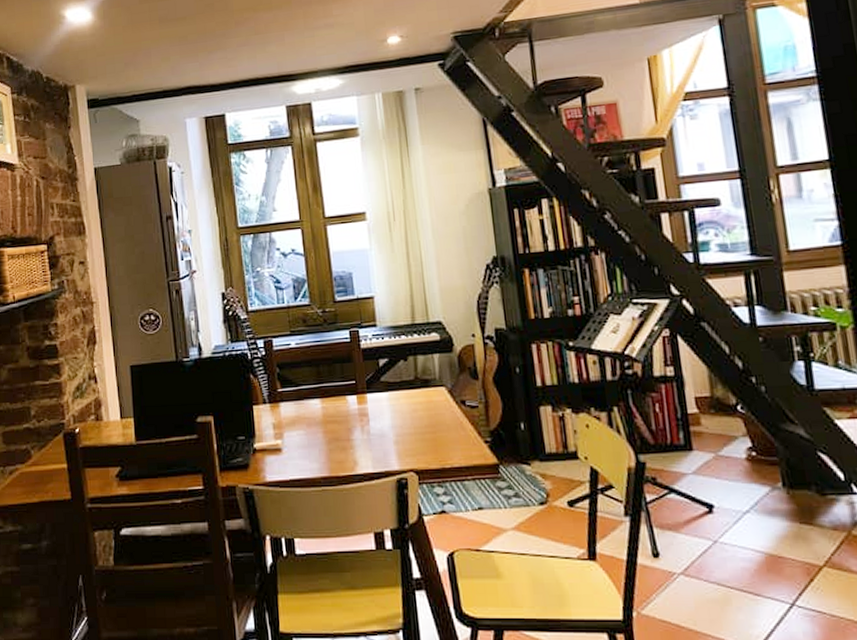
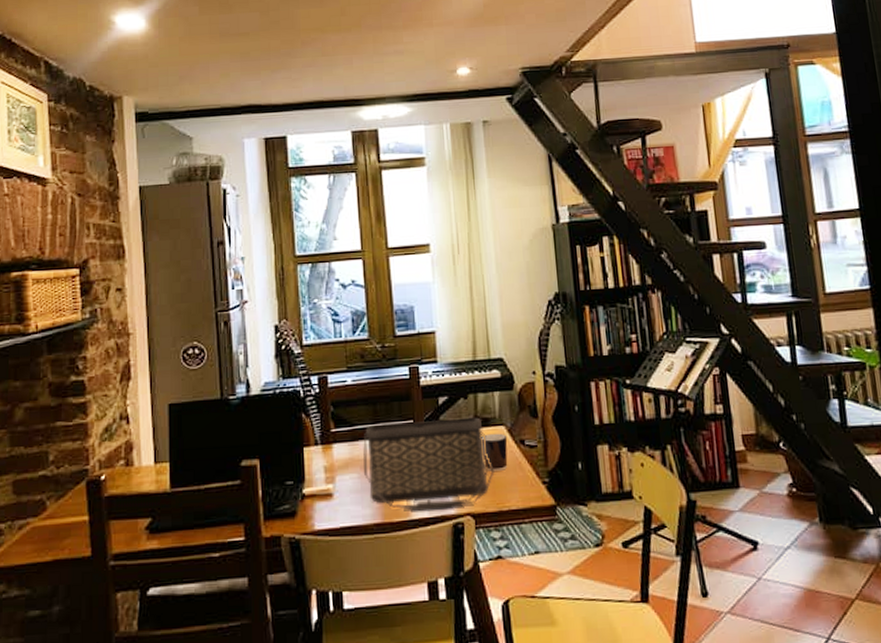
handbag: none [308,378,436,466] -> present [362,417,495,511]
mug: none [422,393,449,431] -> present [481,433,508,472]

